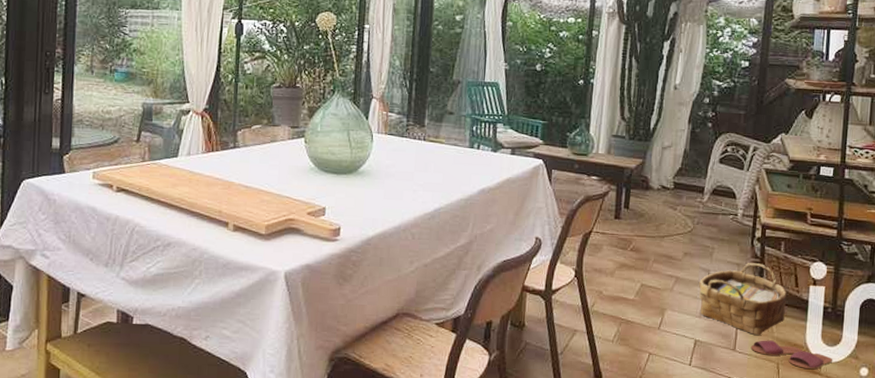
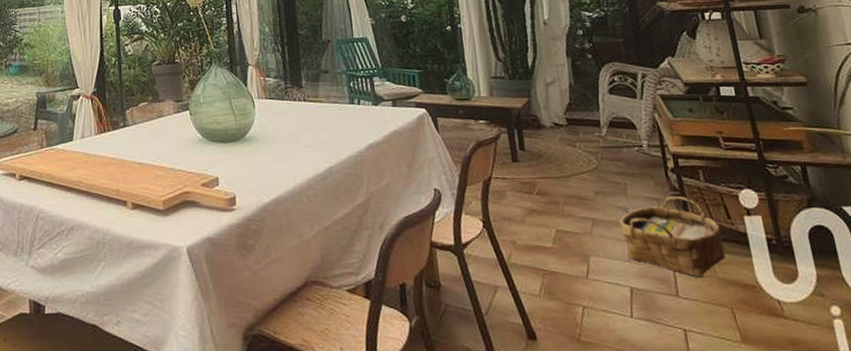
slippers: present [750,340,833,370] -> none [695,281,796,313]

